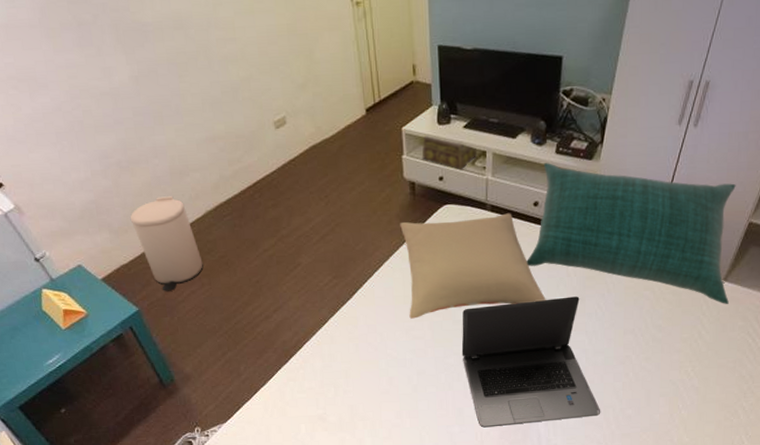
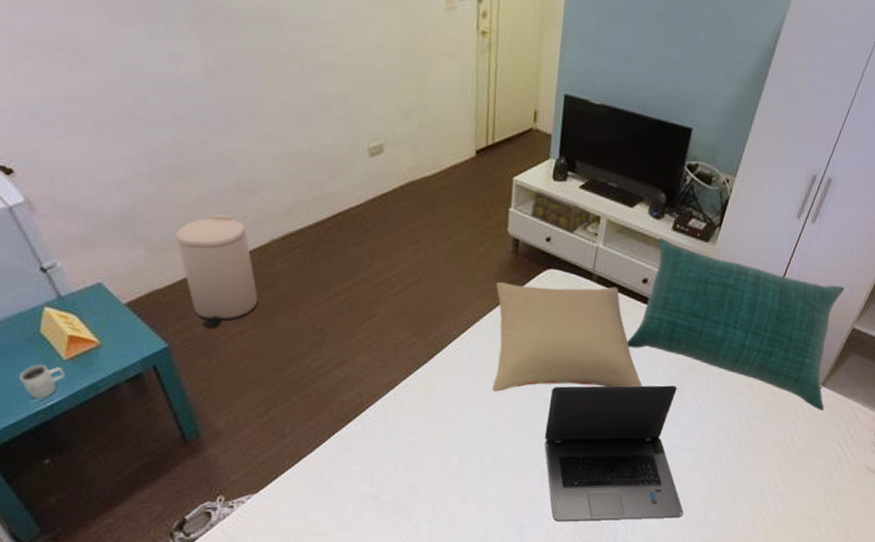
mug: none [32,335,66,363] -> present [18,365,66,400]

